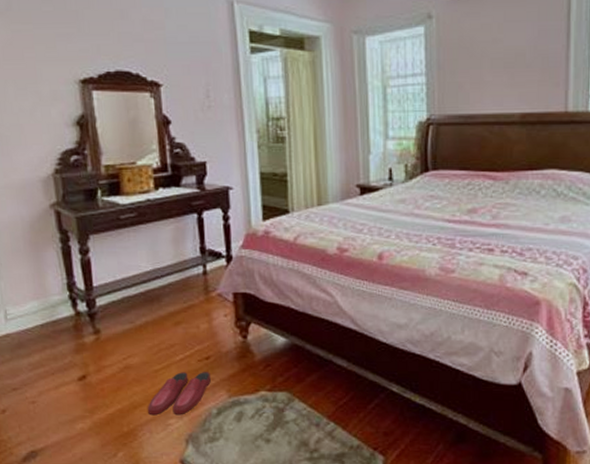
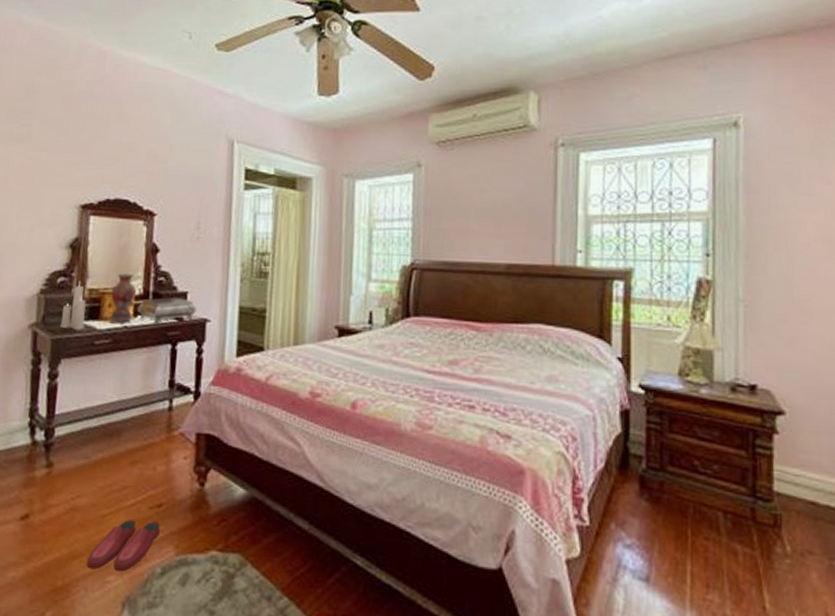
candle: none [82,158,107,207] -> present [60,281,86,330]
vase: none [128,147,154,199] -> present [109,273,137,326]
jewelry box: none [158,167,217,196] -> present [137,297,197,325]

